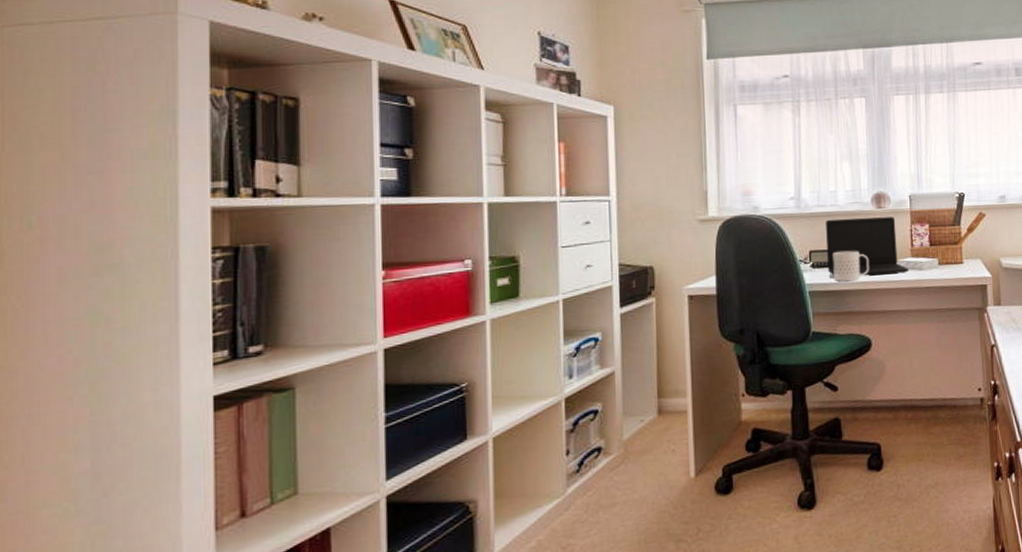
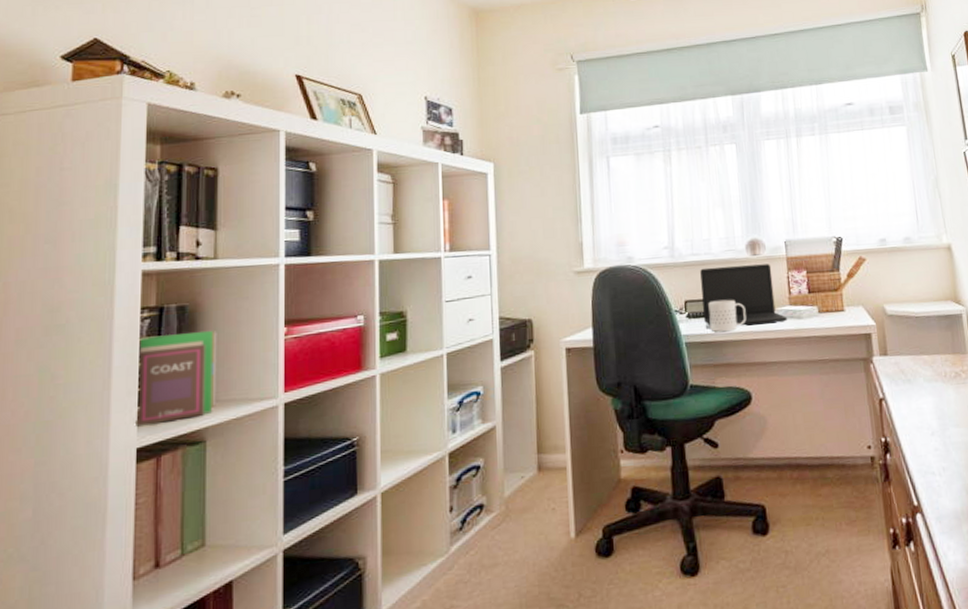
books: none [209,272,306,373] -> present [134,330,217,427]

